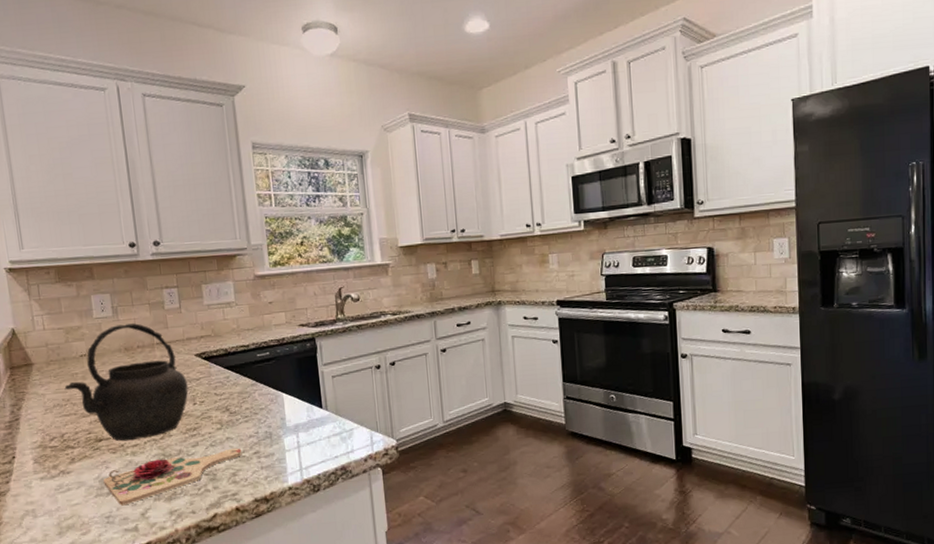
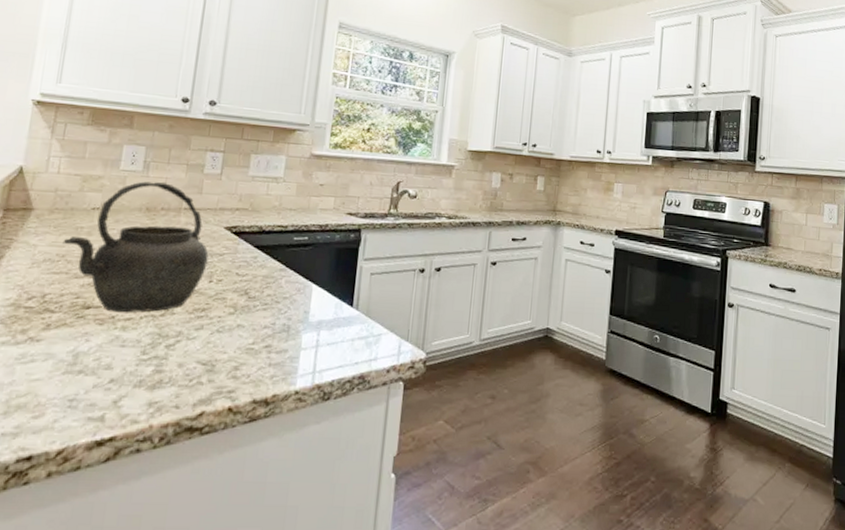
cutting board: present [103,448,242,506] -> none [77,337,252,389]

